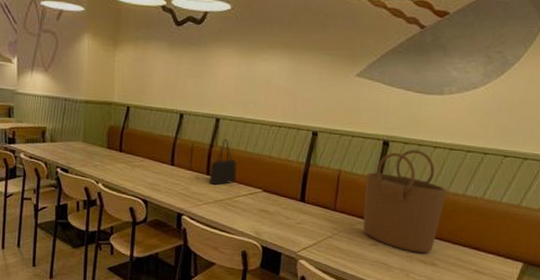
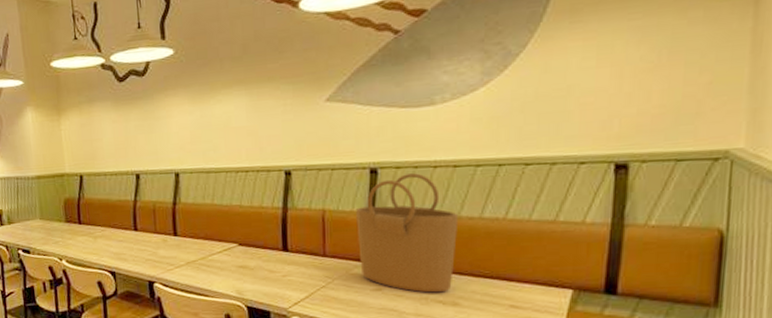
tote bag: present [209,138,238,186] -> none [176,193,207,247]

